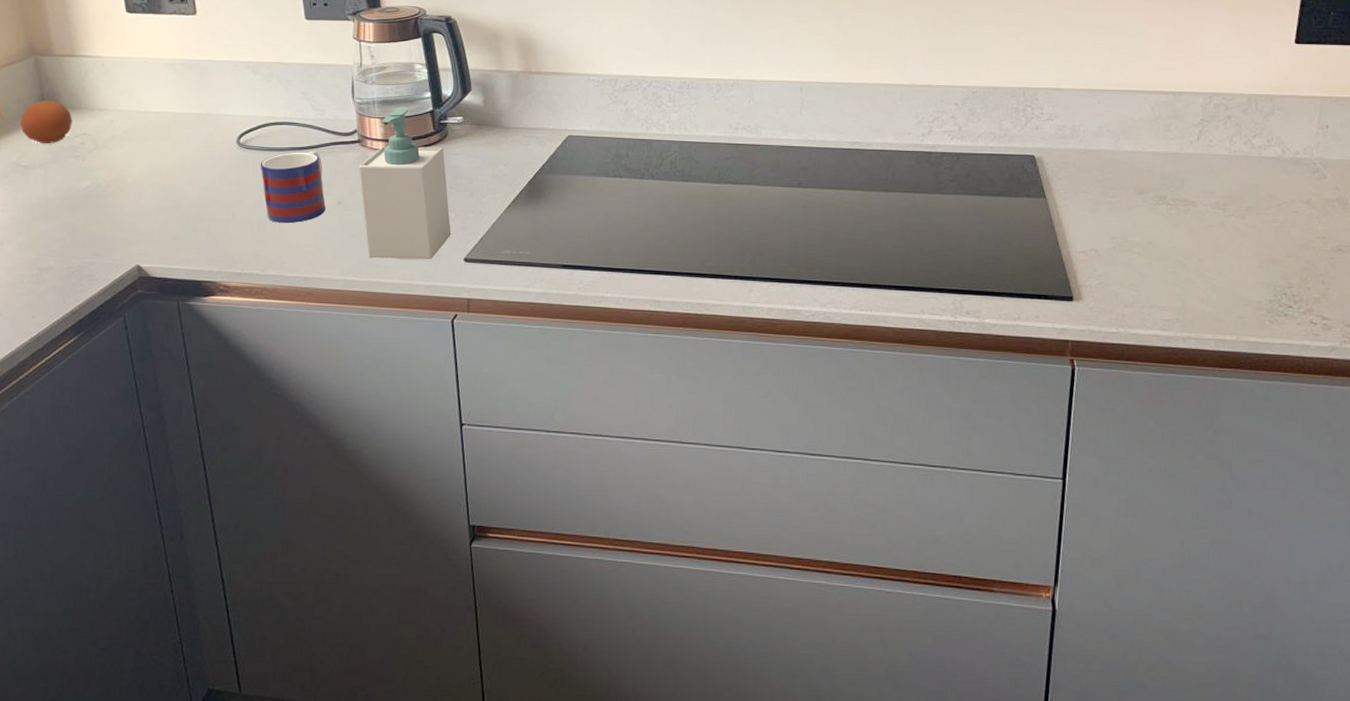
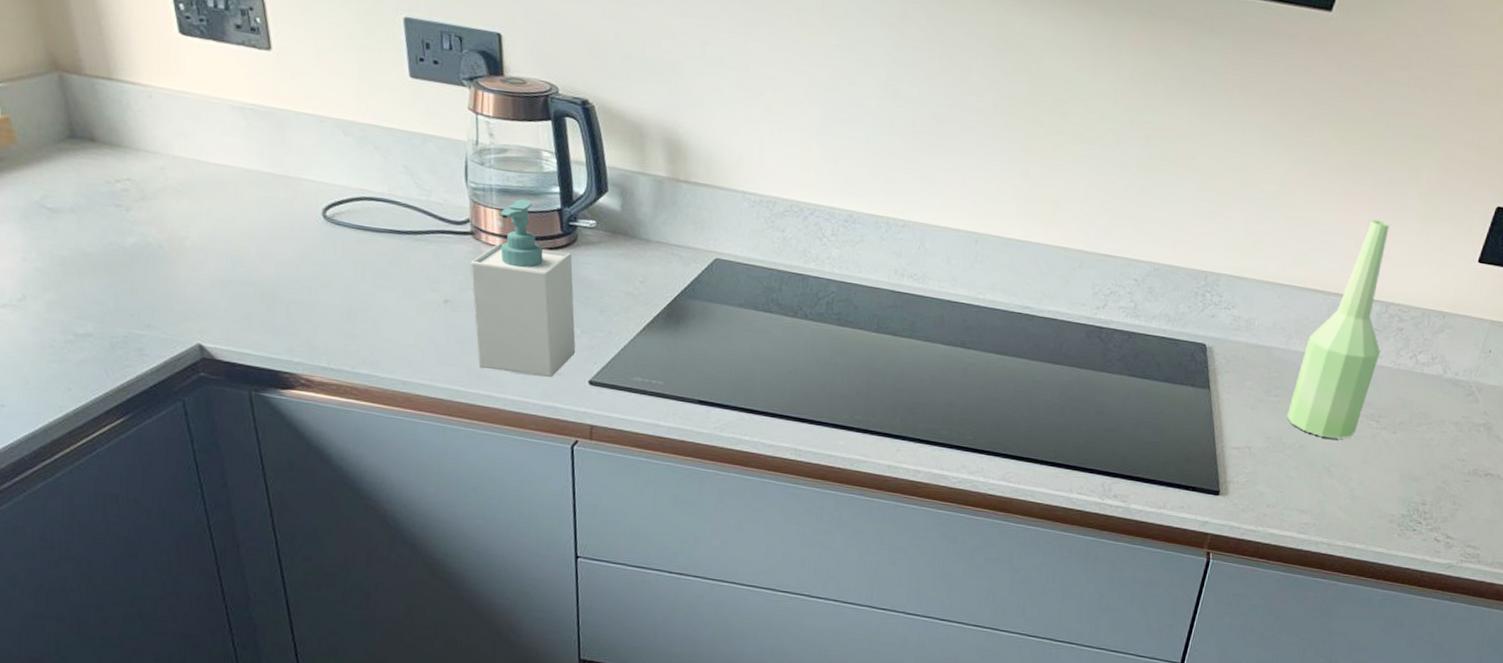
orange: present [20,100,73,143] -> none [42,129,112,186]
mug: present [260,151,326,224] -> none [350,235,430,318]
bottle: none [1128,18,1213,231] -> present [1287,219,1390,439]

